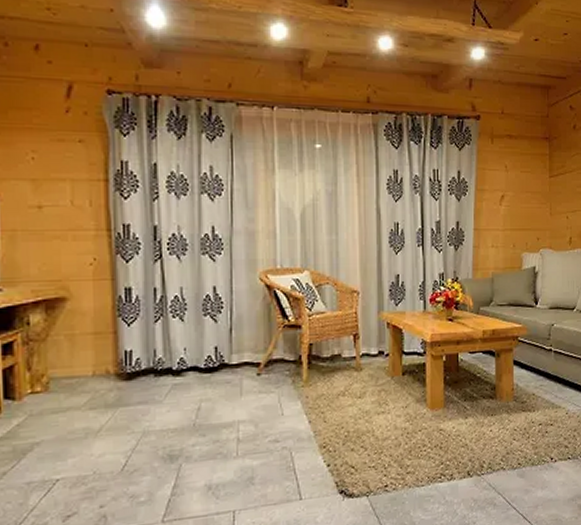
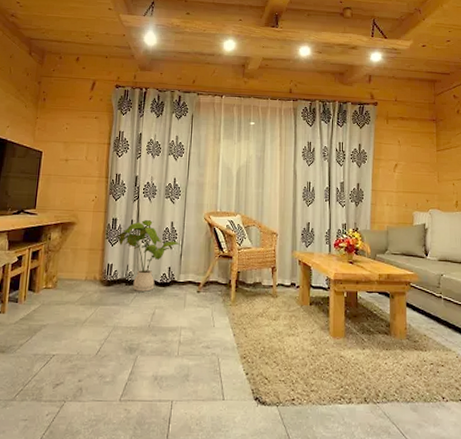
house plant: none [133,285,232,383] -> present [116,219,182,292]

